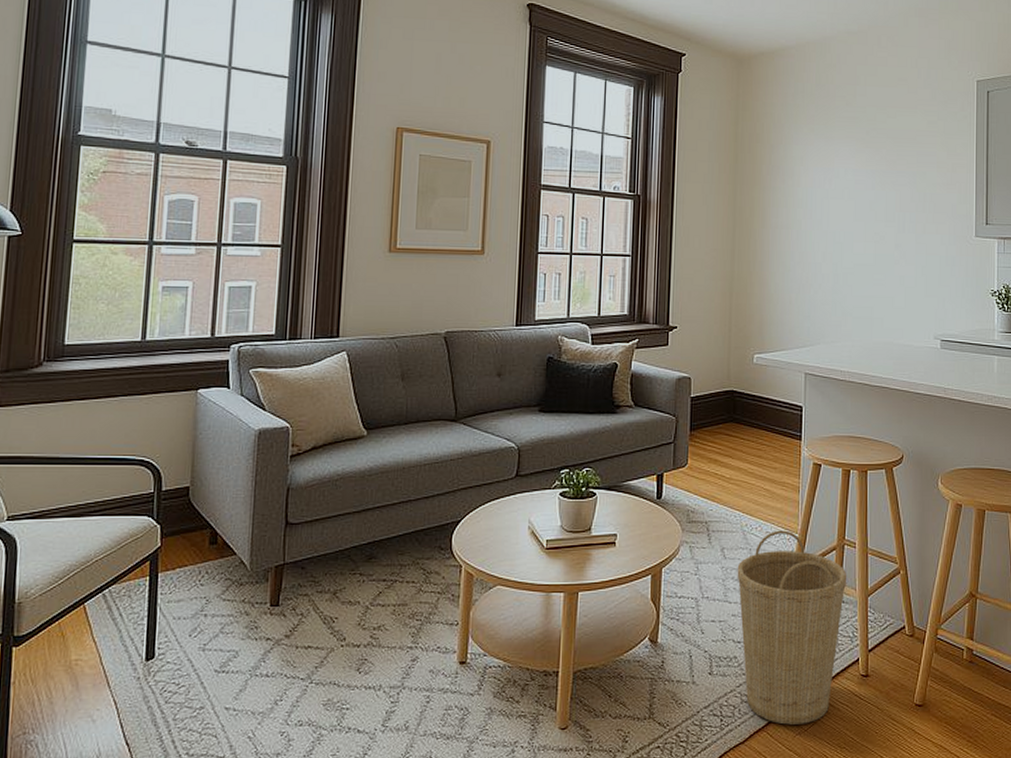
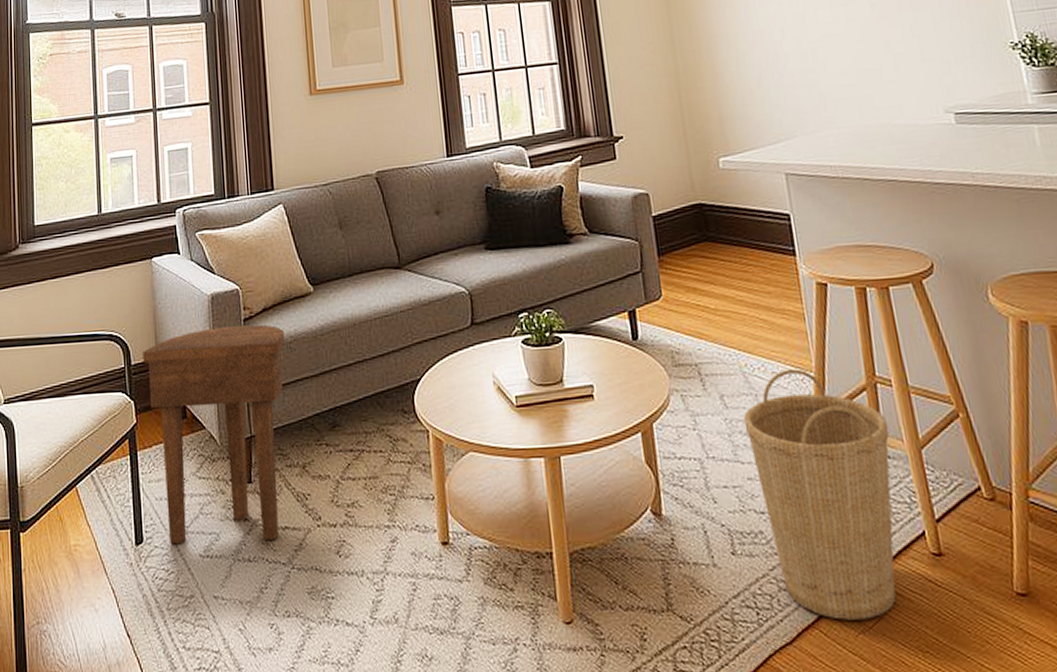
side table: none [175,461,331,661] -> present [143,324,285,545]

